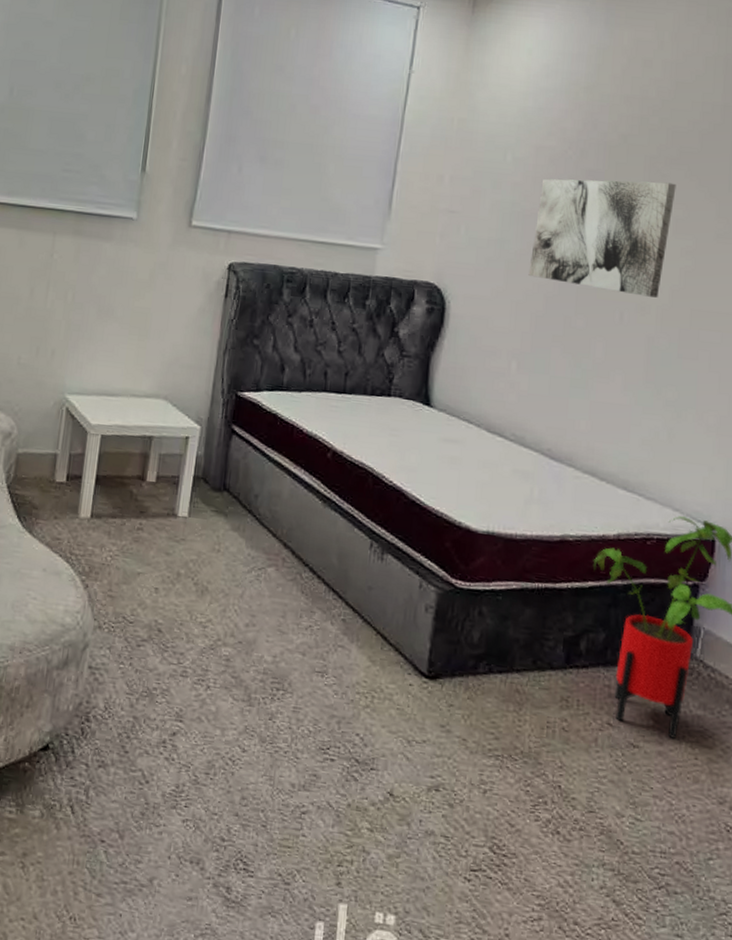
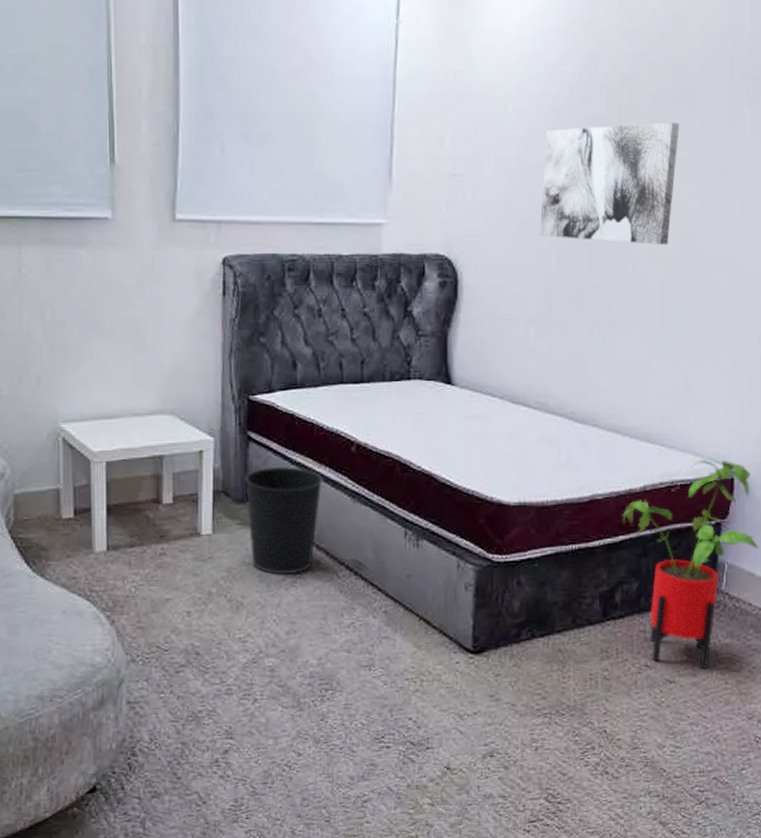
wastebasket: none [221,461,298,568] -> present [244,466,323,575]

